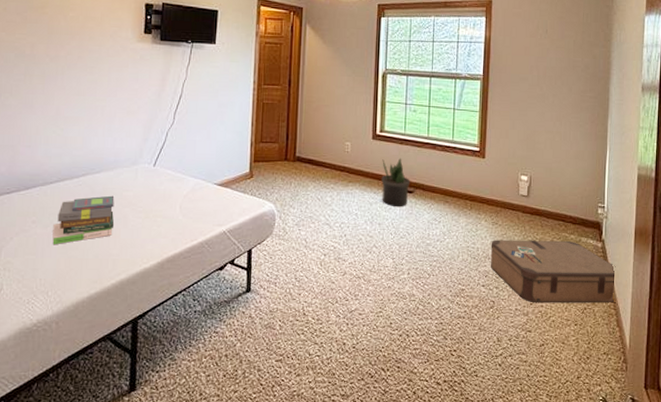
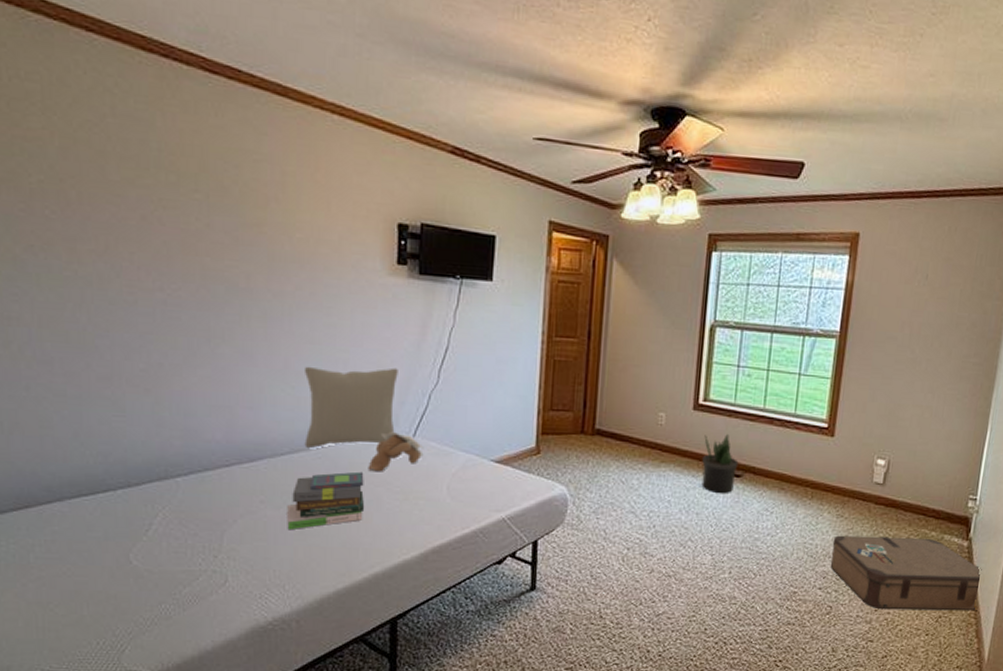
pillow: none [69,112,143,178] -> present [303,366,398,449]
stuffed animal: none [117,162,162,195] -> present [368,431,424,472]

